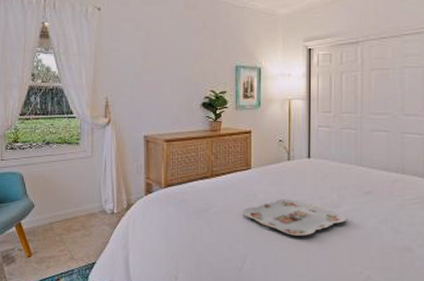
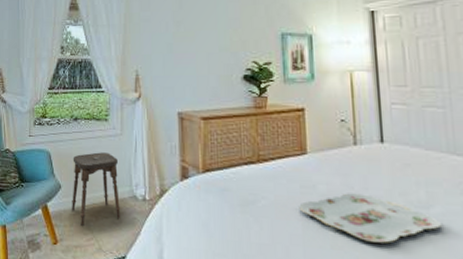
stool: none [45,173,90,239] -> present [72,152,120,226]

